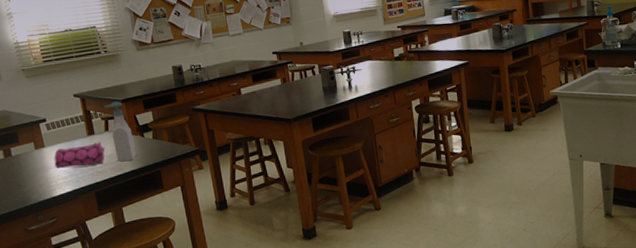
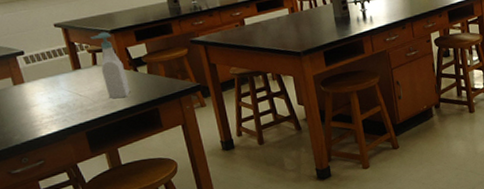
pencil case: present [54,141,105,169] -> none [35,76,95,107]

